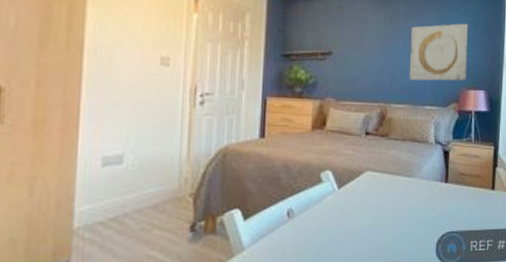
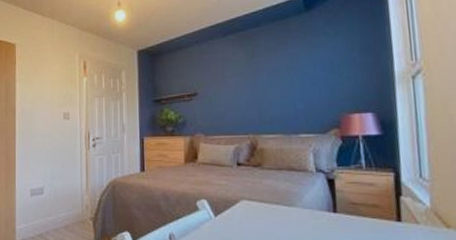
wall art: present [409,23,468,81] -> none [275,45,347,110]

